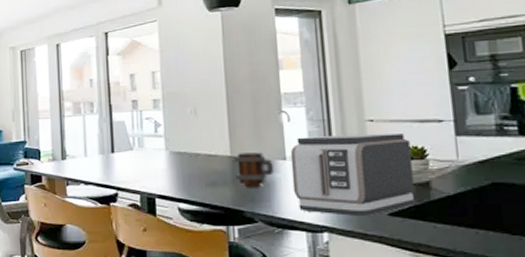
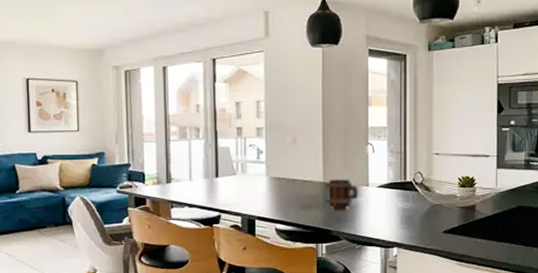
toaster: present [290,133,414,217] -> none [372,165,464,234]

